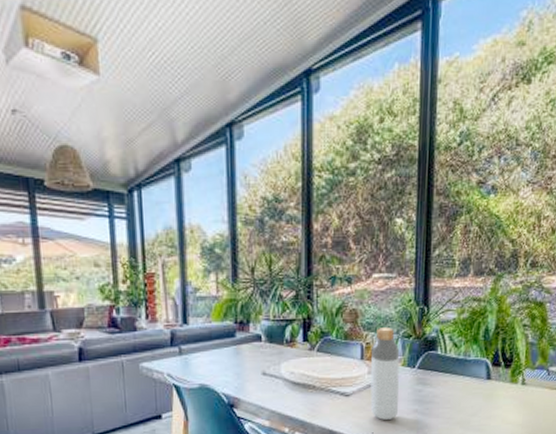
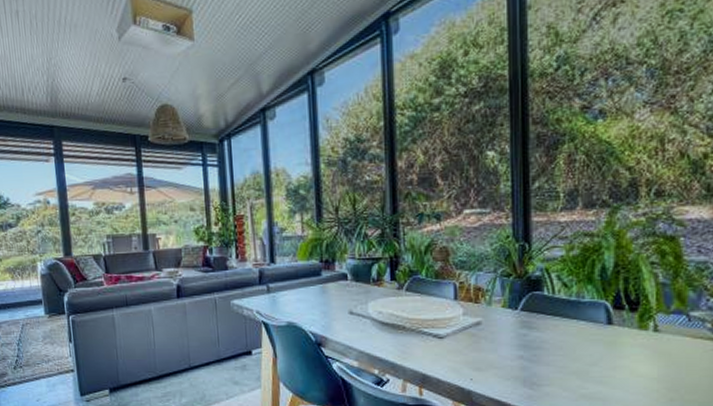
bottle: present [370,327,400,420] -> none [466,266,501,366]

